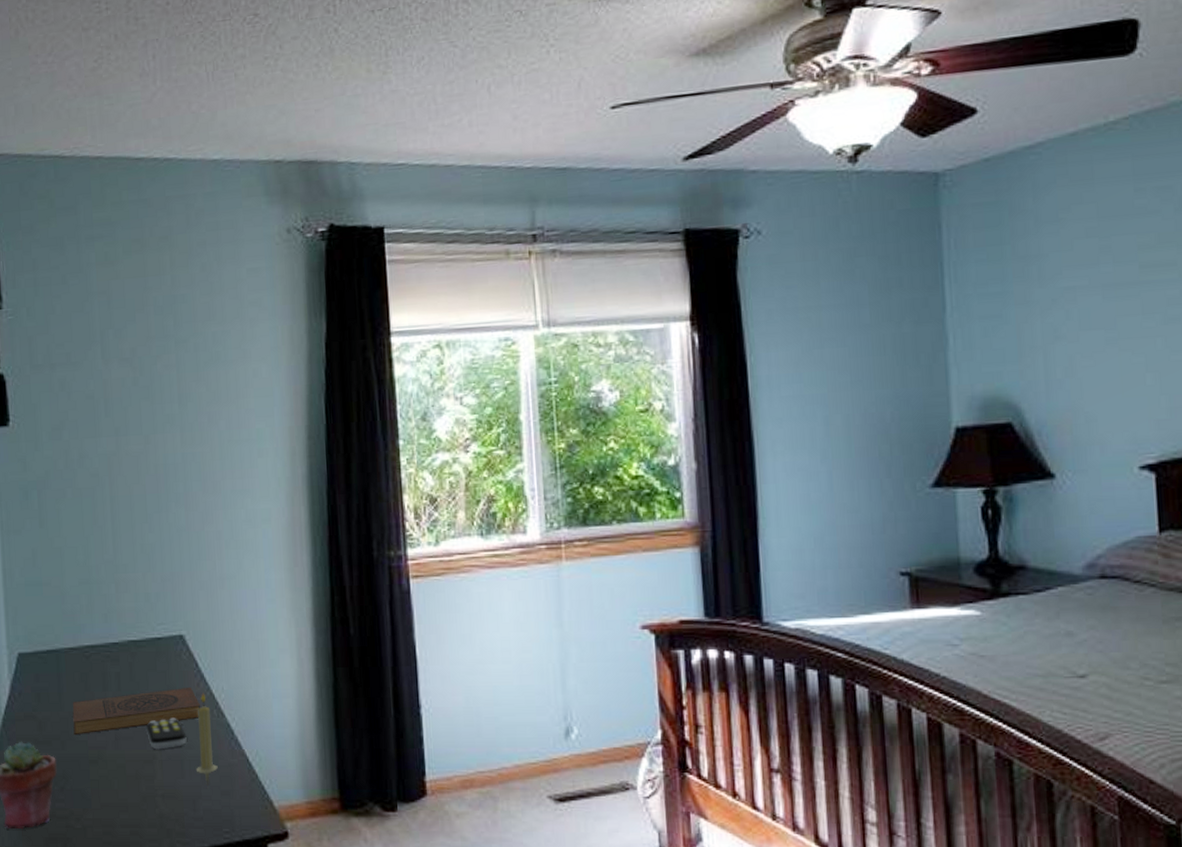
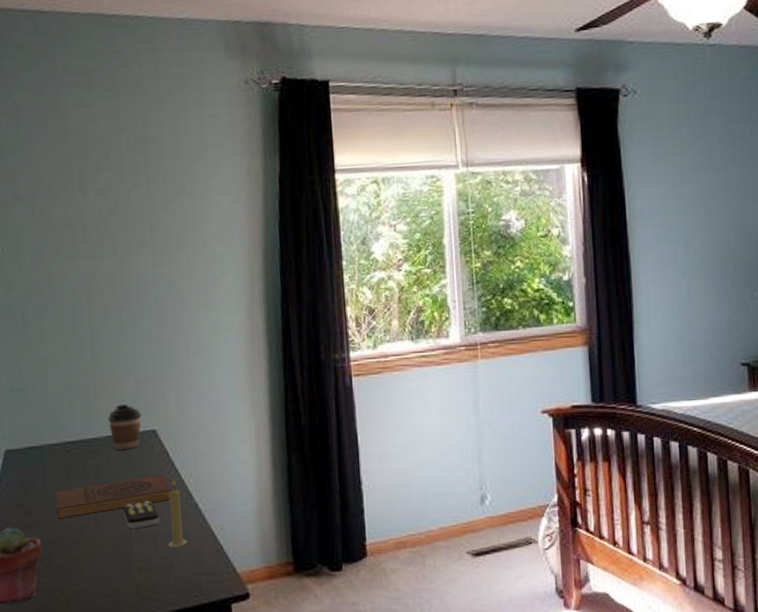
coffee cup: none [129,605,168,658] -> present [107,404,142,450]

